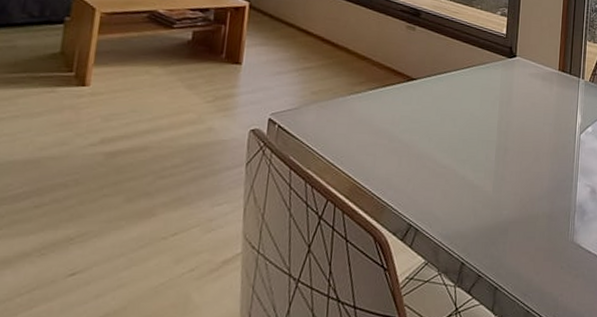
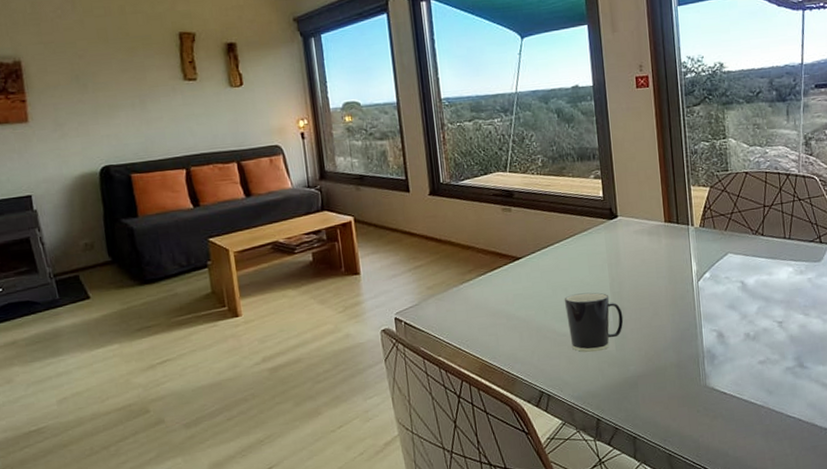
mug: none [449,126,506,190] -> present [564,292,624,353]

